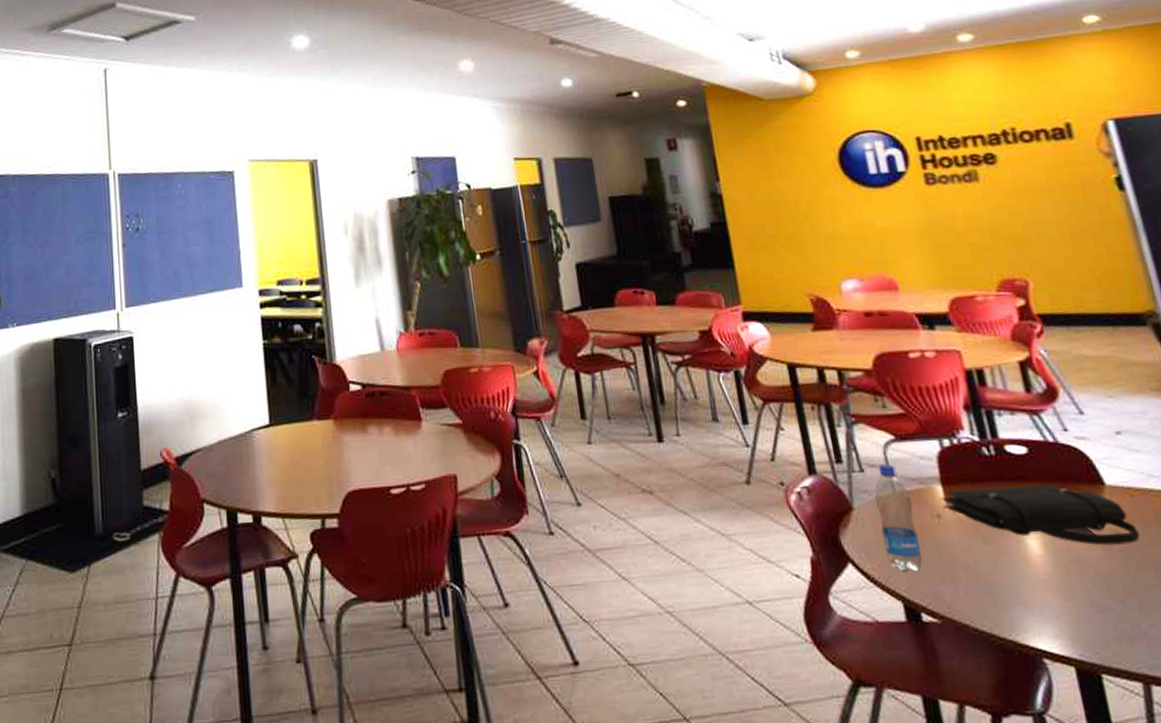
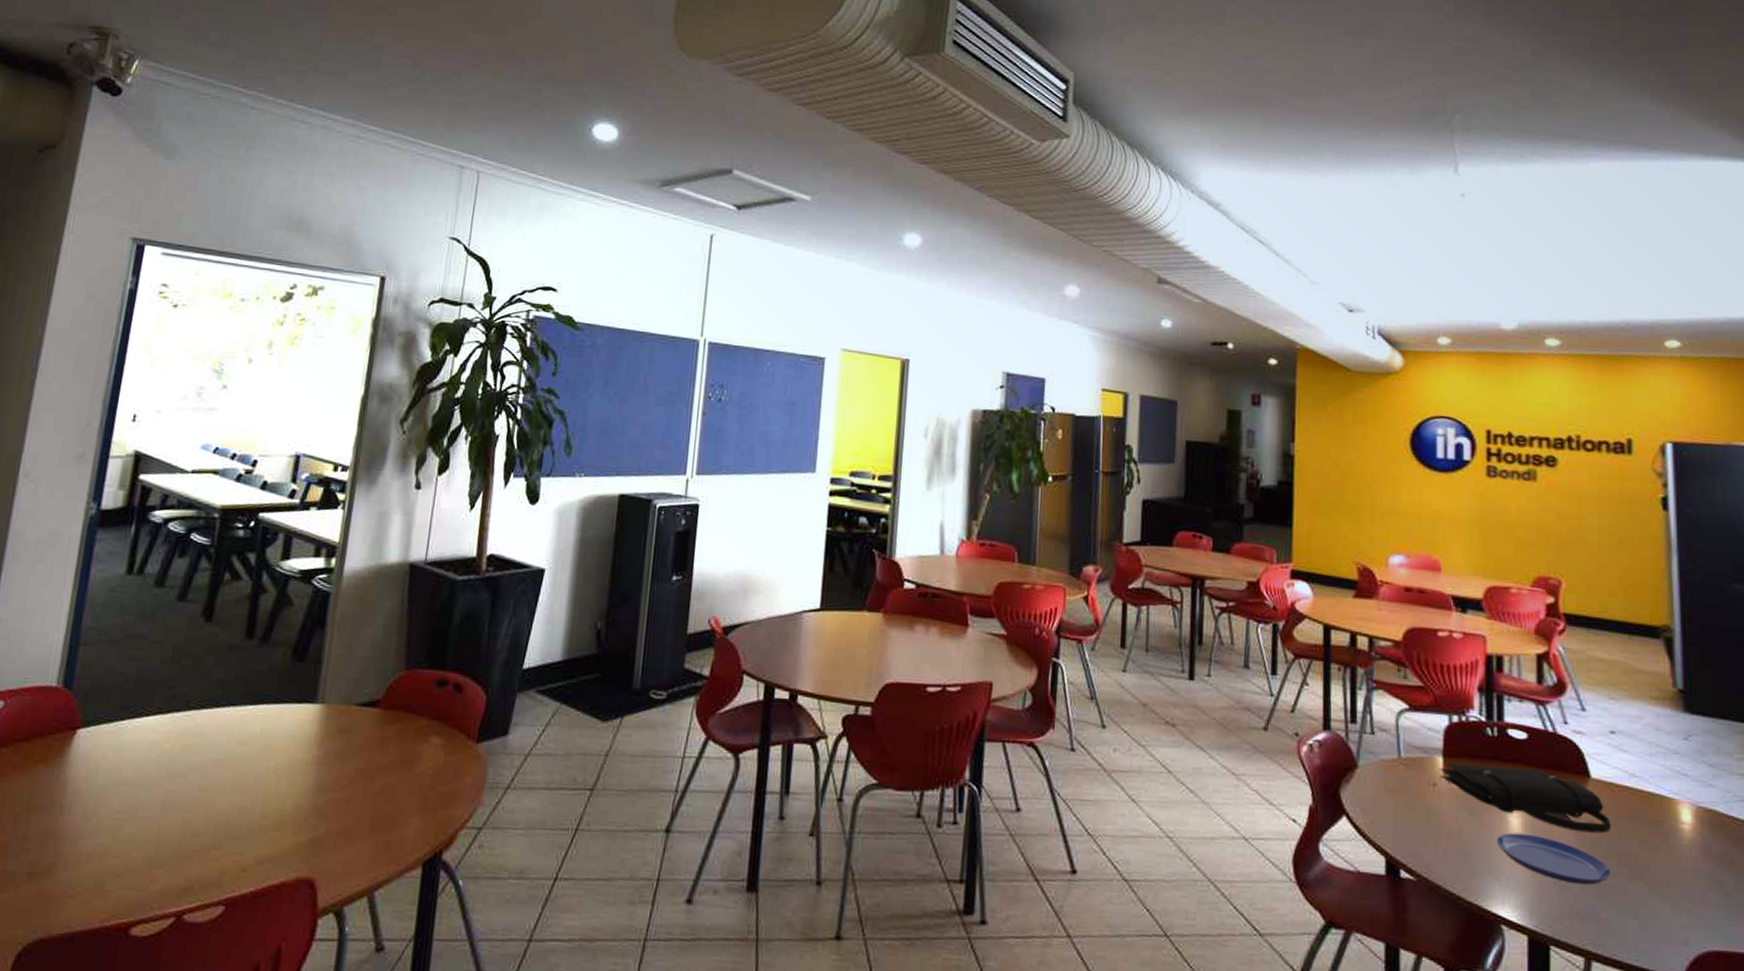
bottle: present [874,463,922,572] -> none [1379,729,1412,832]
plate: none [1017,555,1152,603] -> present [1496,833,1612,885]

